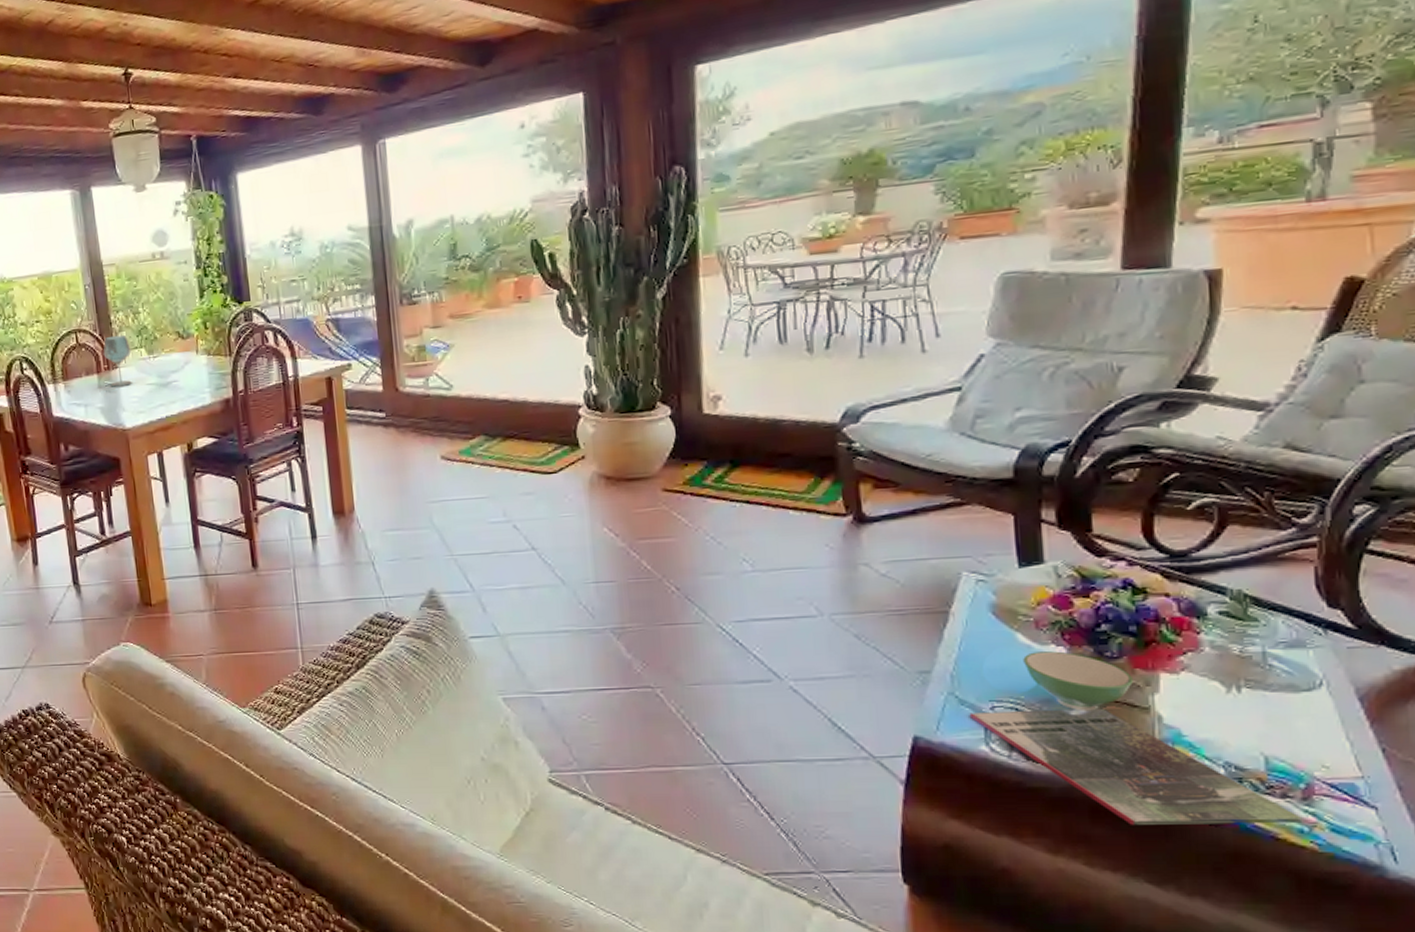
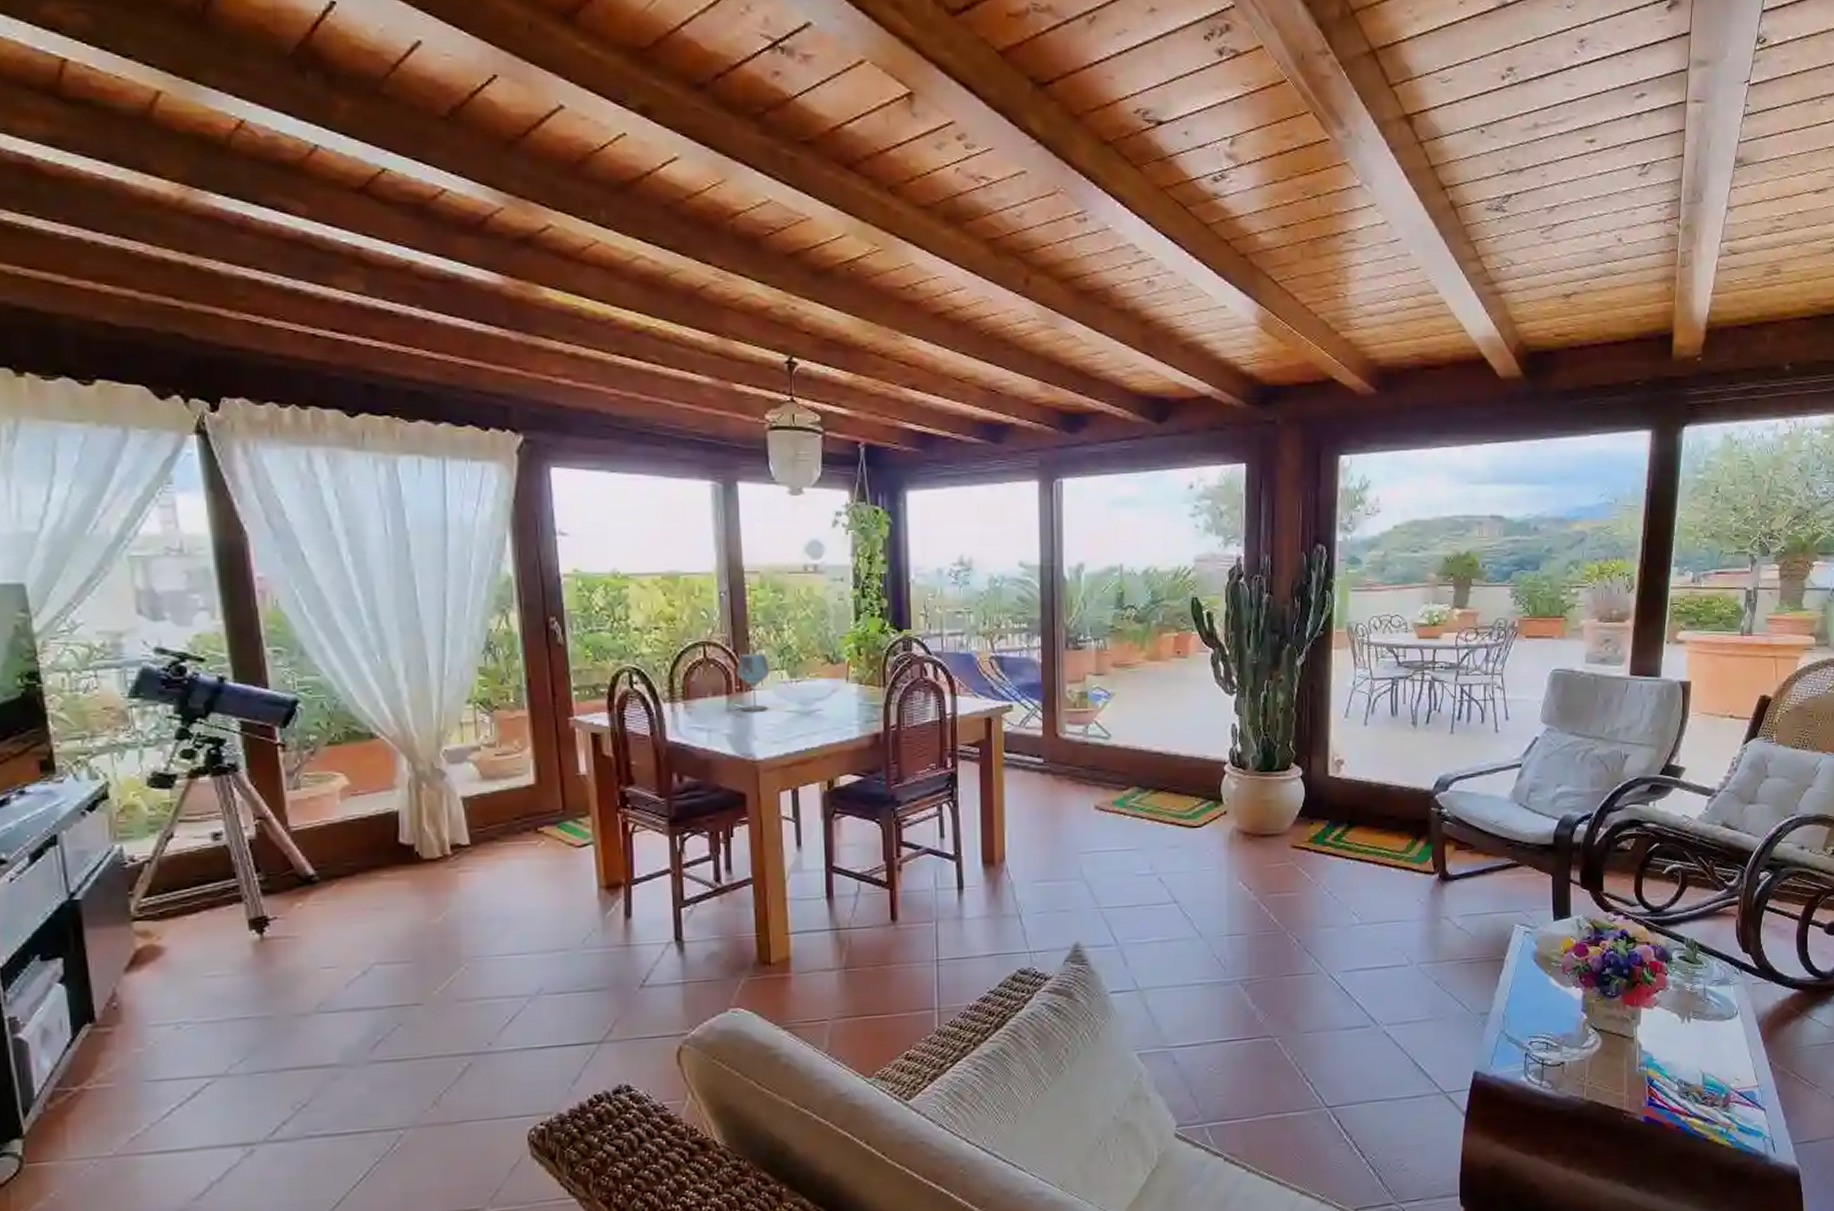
magazine: present [969,708,1303,826] -> none [1514,1039,1723,1138]
bowl: present [1023,651,1134,711] -> none [1553,992,1625,1043]

